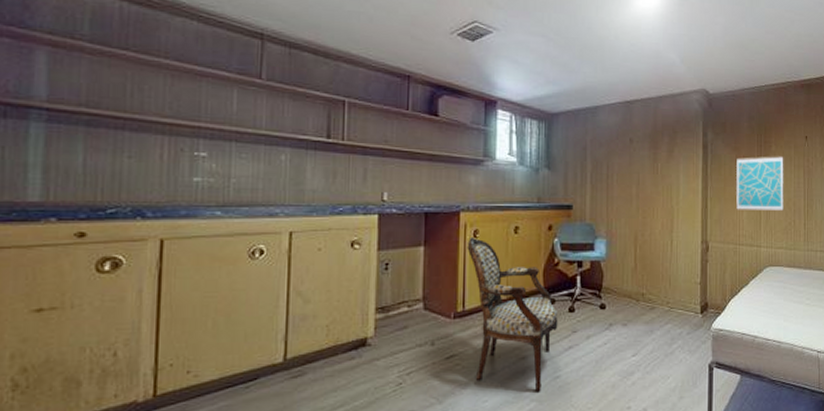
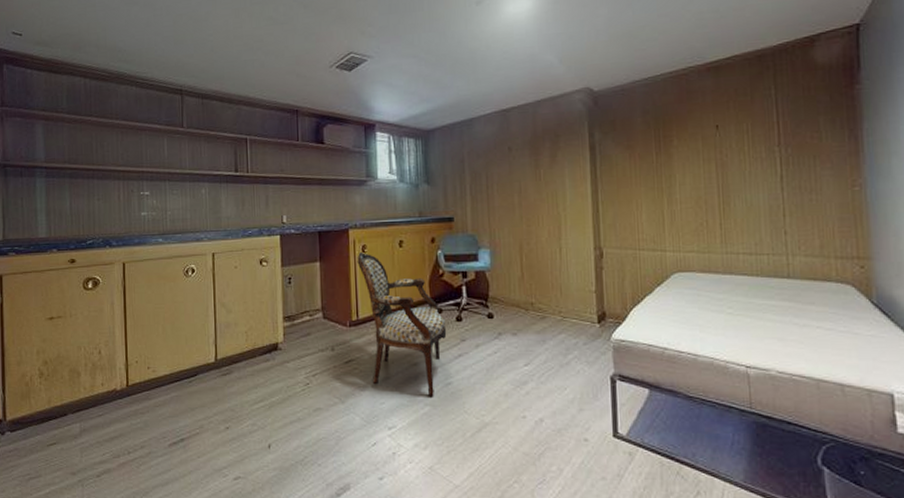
wall art: present [736,156,784,212] -> none [631,150,693,213]

